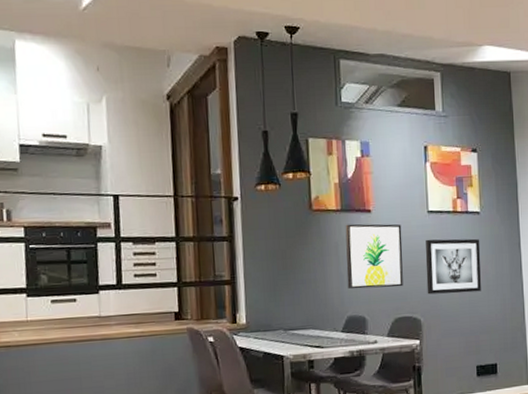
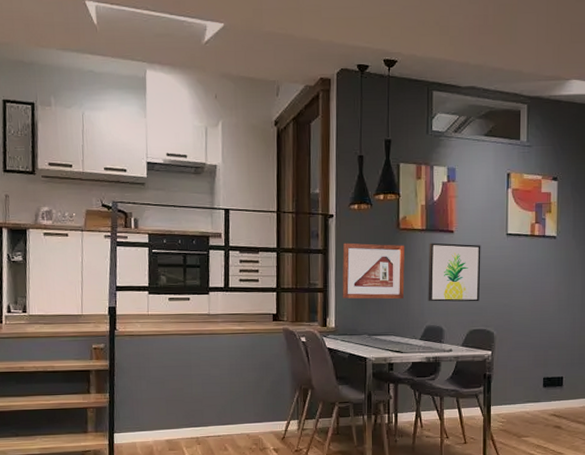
picture frame: none [250,227,321,291] -> present [342,242,405,300]
wall art: present [425,238,481,295] -> none [501,259,555,311]

